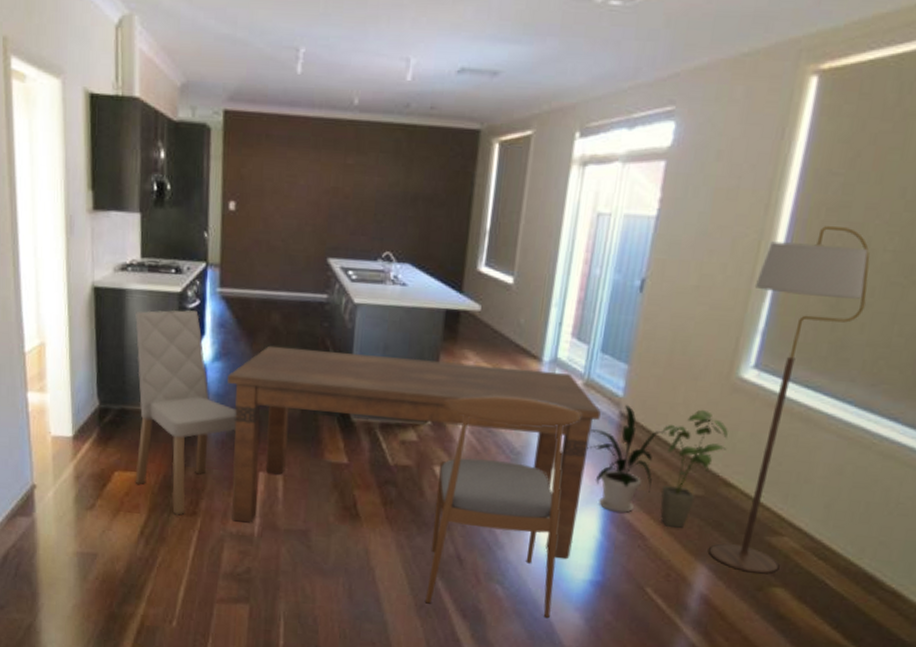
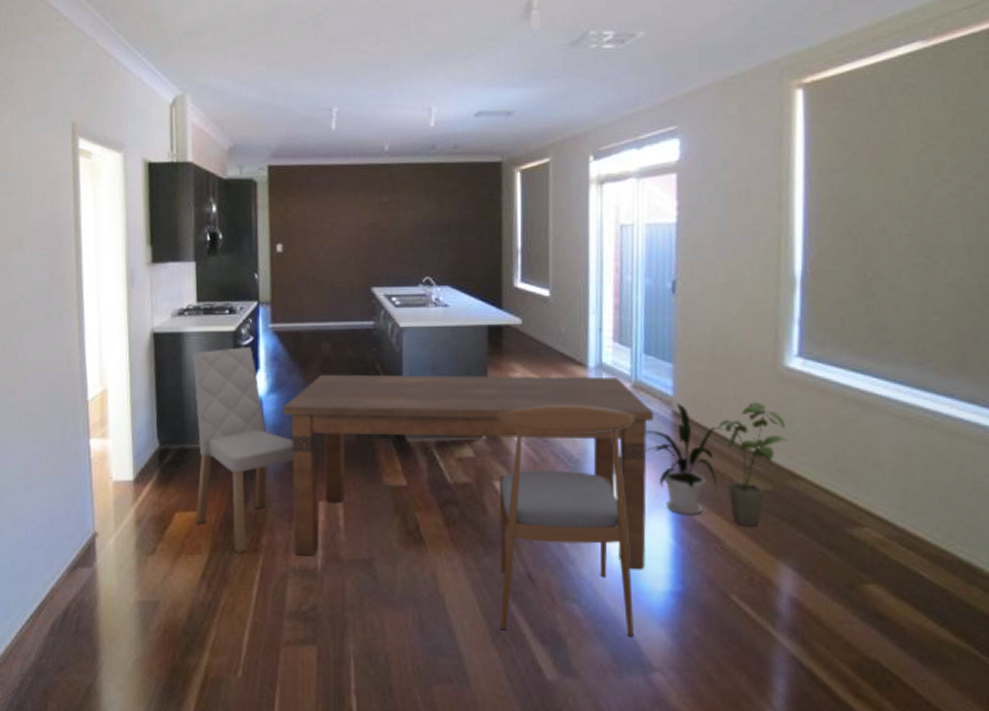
floor lamp: present [709,226,870,575] -> none [782,216,894,571]

